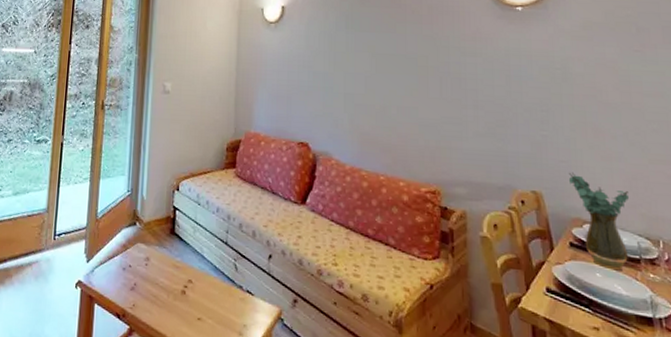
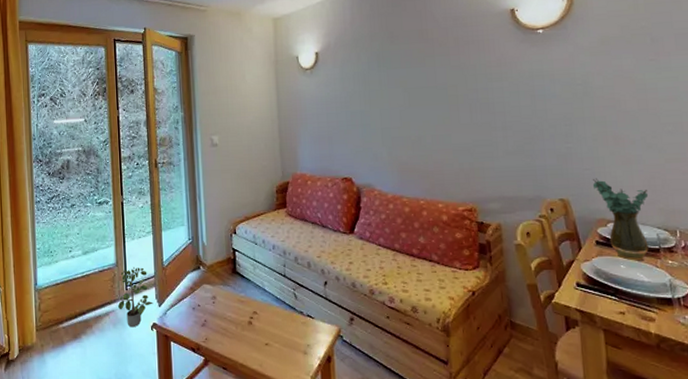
potted plant: none [43,214,81,282] -> present [118,266,153,327]

